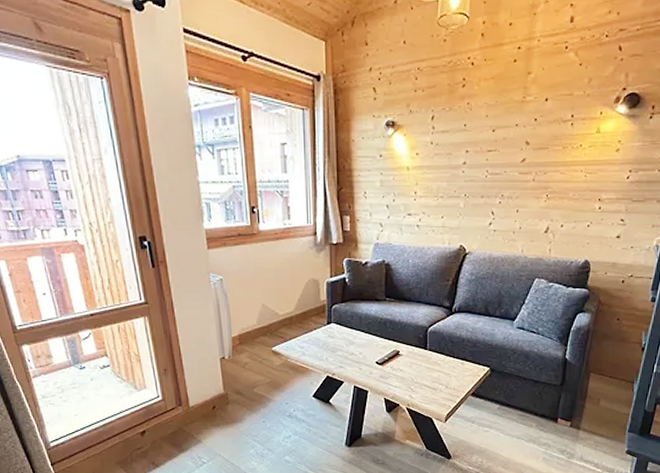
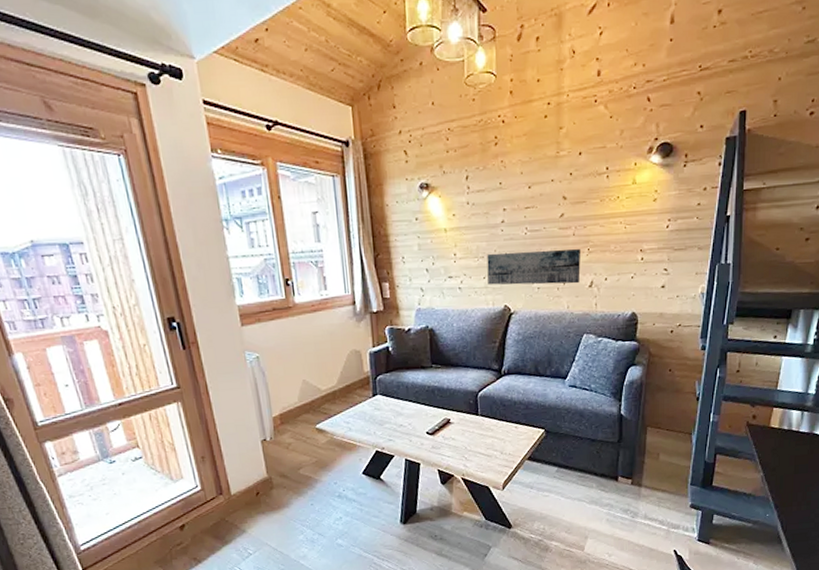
wall art: none [445,193,540,229] -> present [487,249,581,285]

